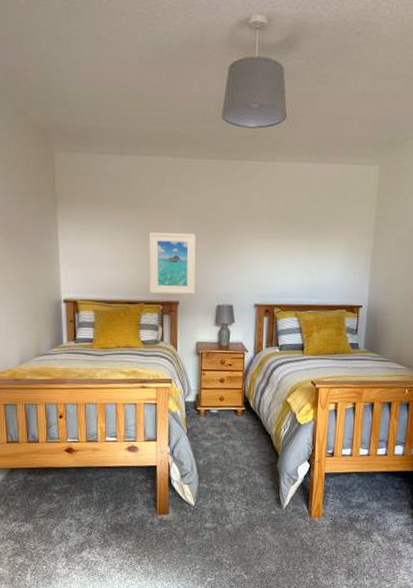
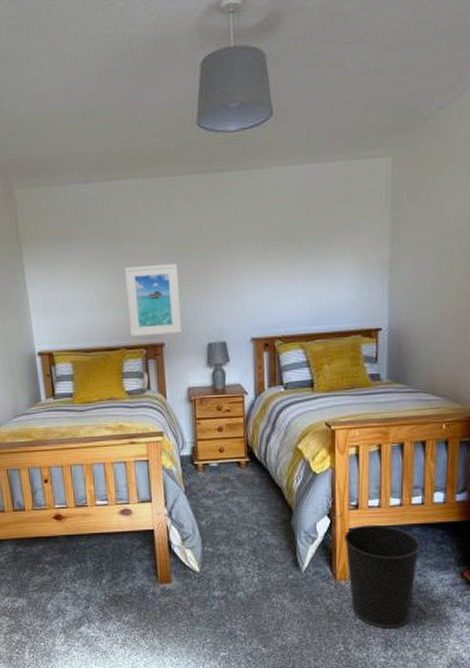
wastebasket: none [320,470,382,560] -> present [345,524,421,628]

